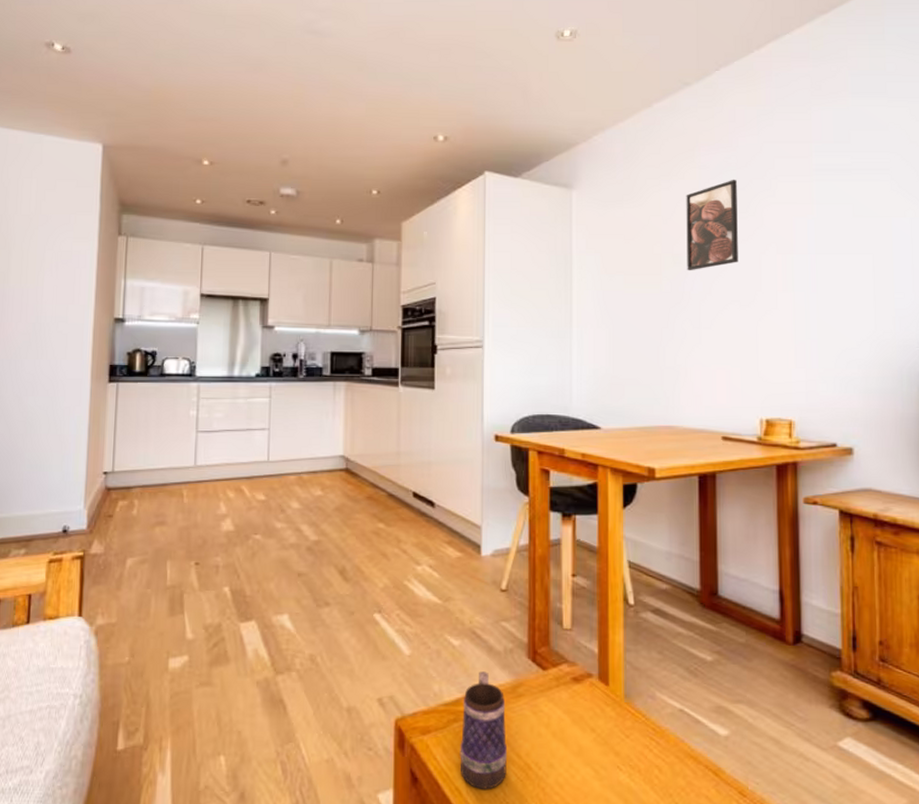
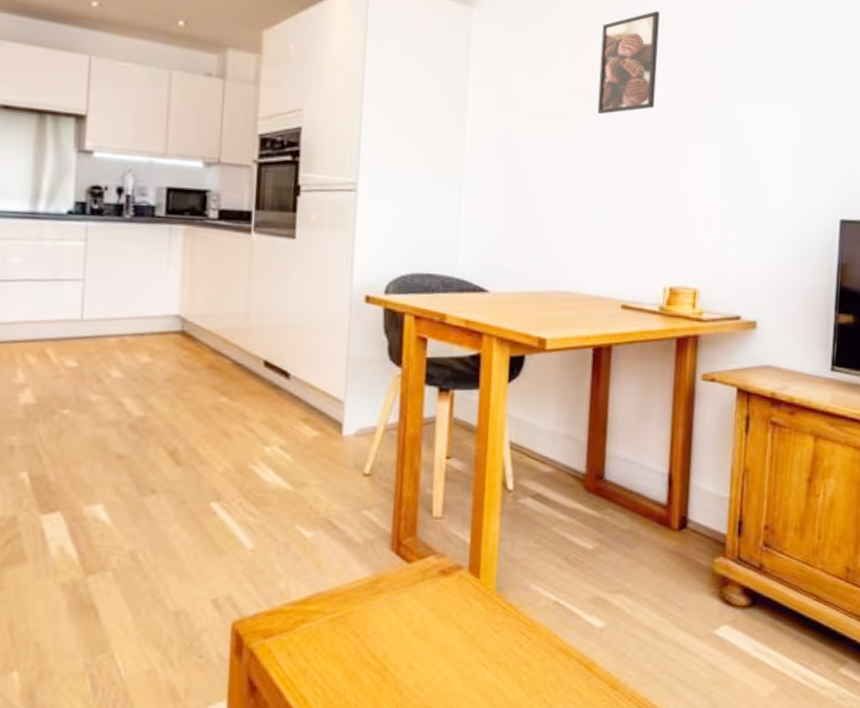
mug: present [460,671,508,789] -> none [307,566,363,696]

